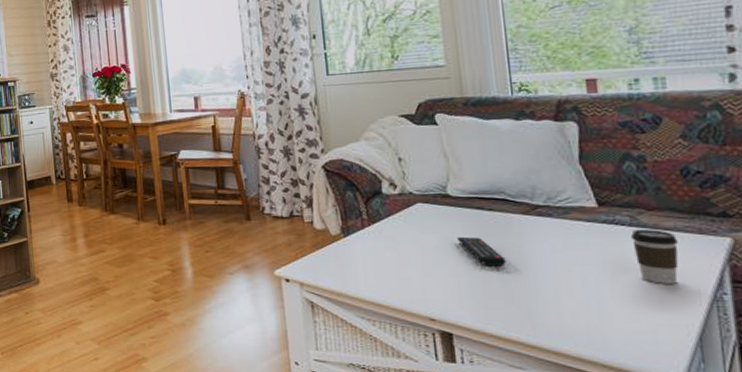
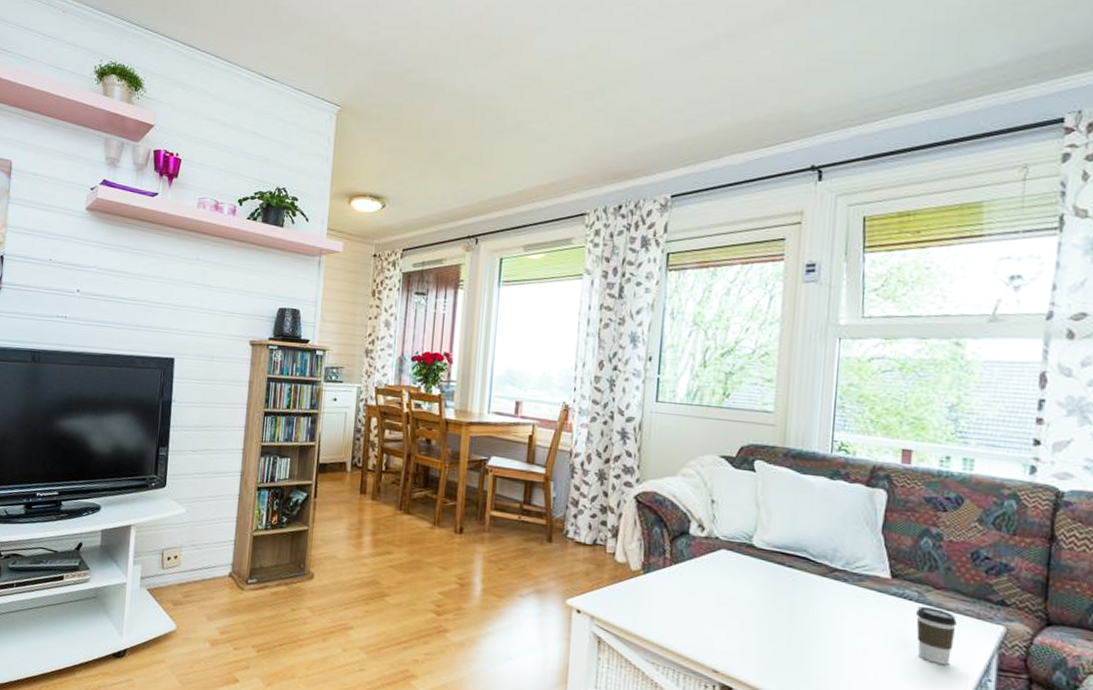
remote control: present [457,236,506,266] -> none [754,589,797,626]

